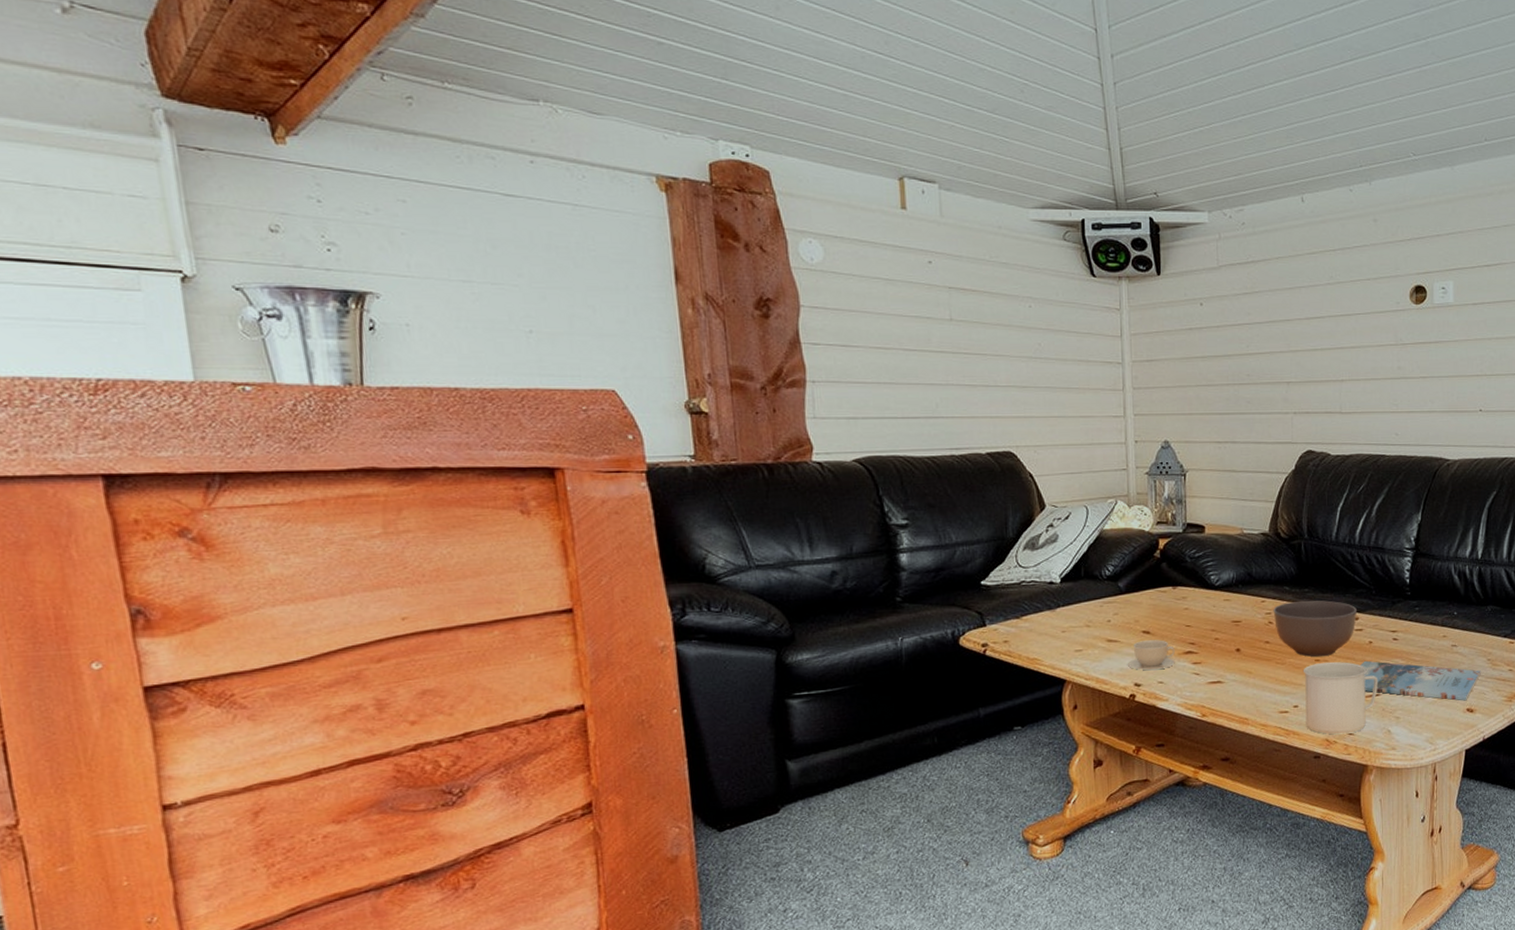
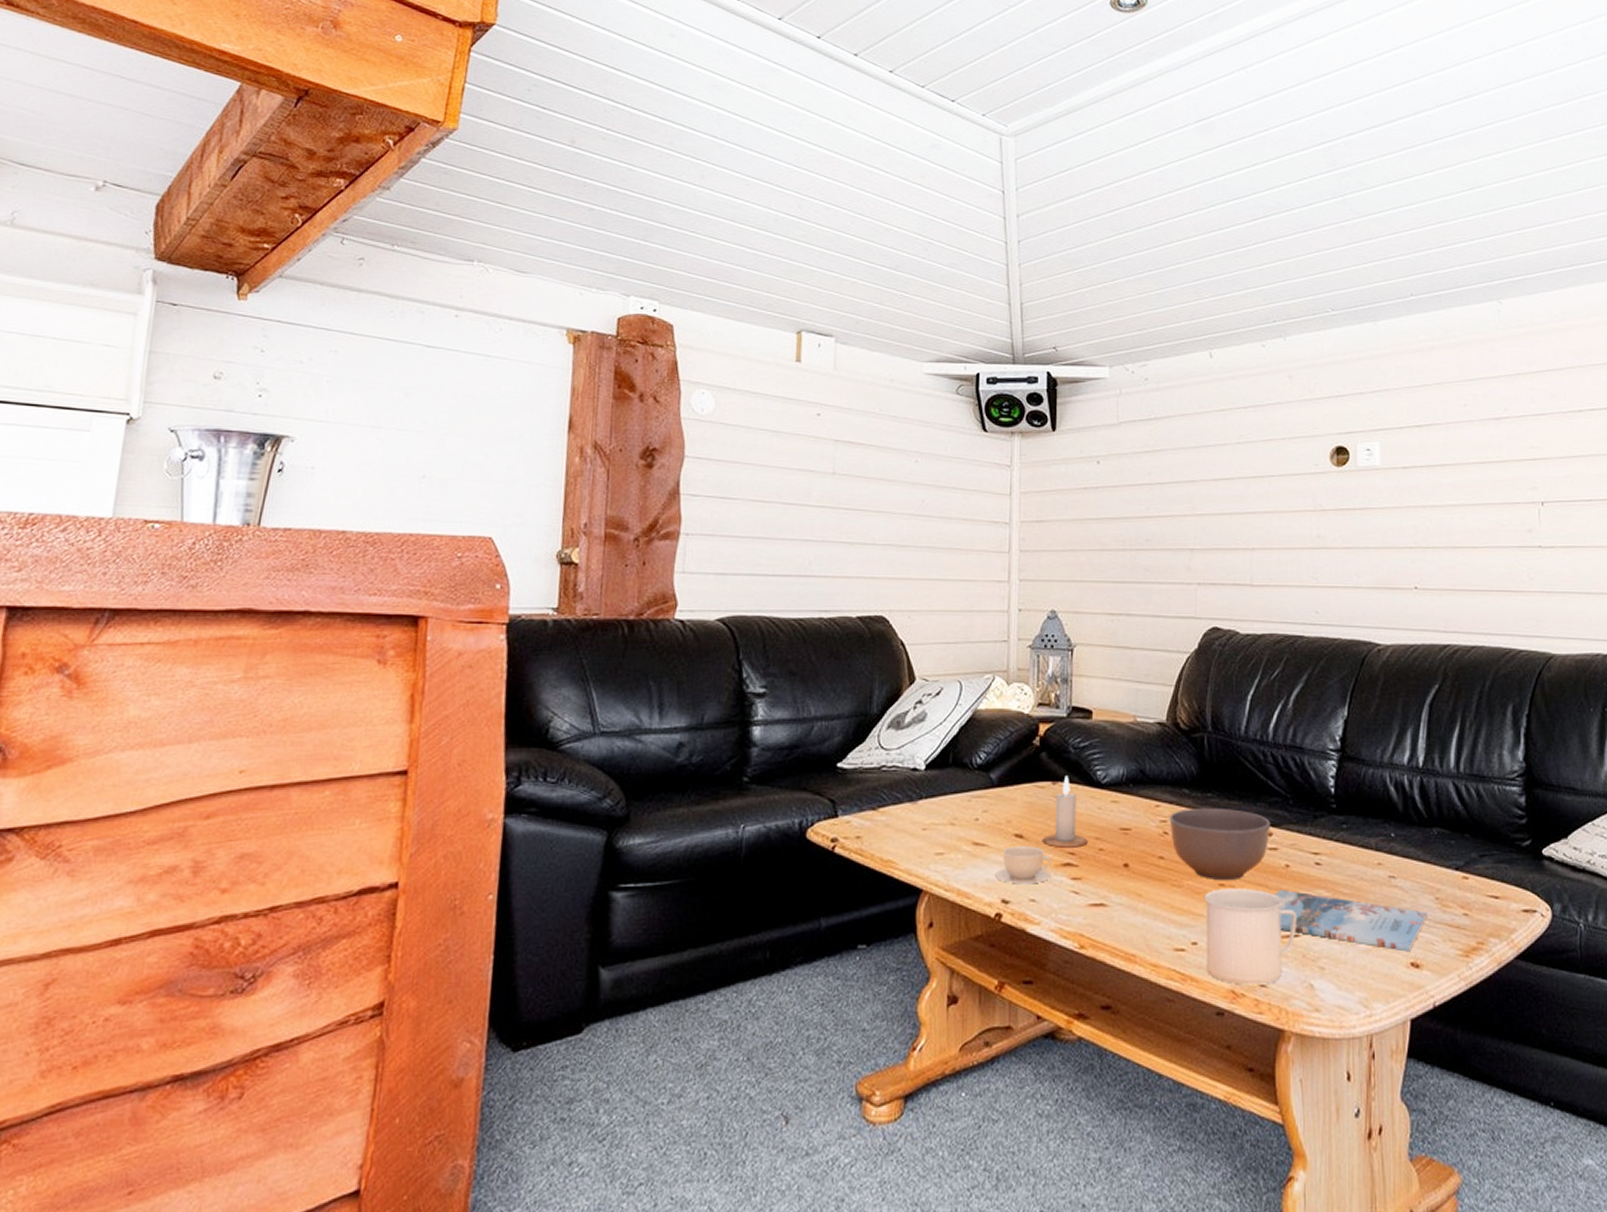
candle: none [1166,581,1205,640] -> present [1042,776,1088,848]

